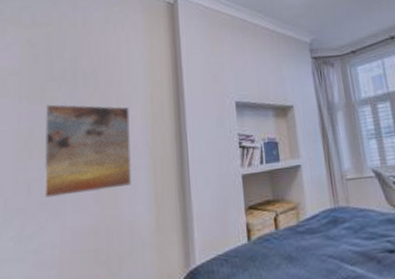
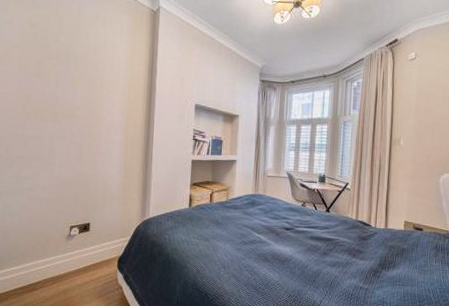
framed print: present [45,104,132,198] -> none [38,78,112,154]

